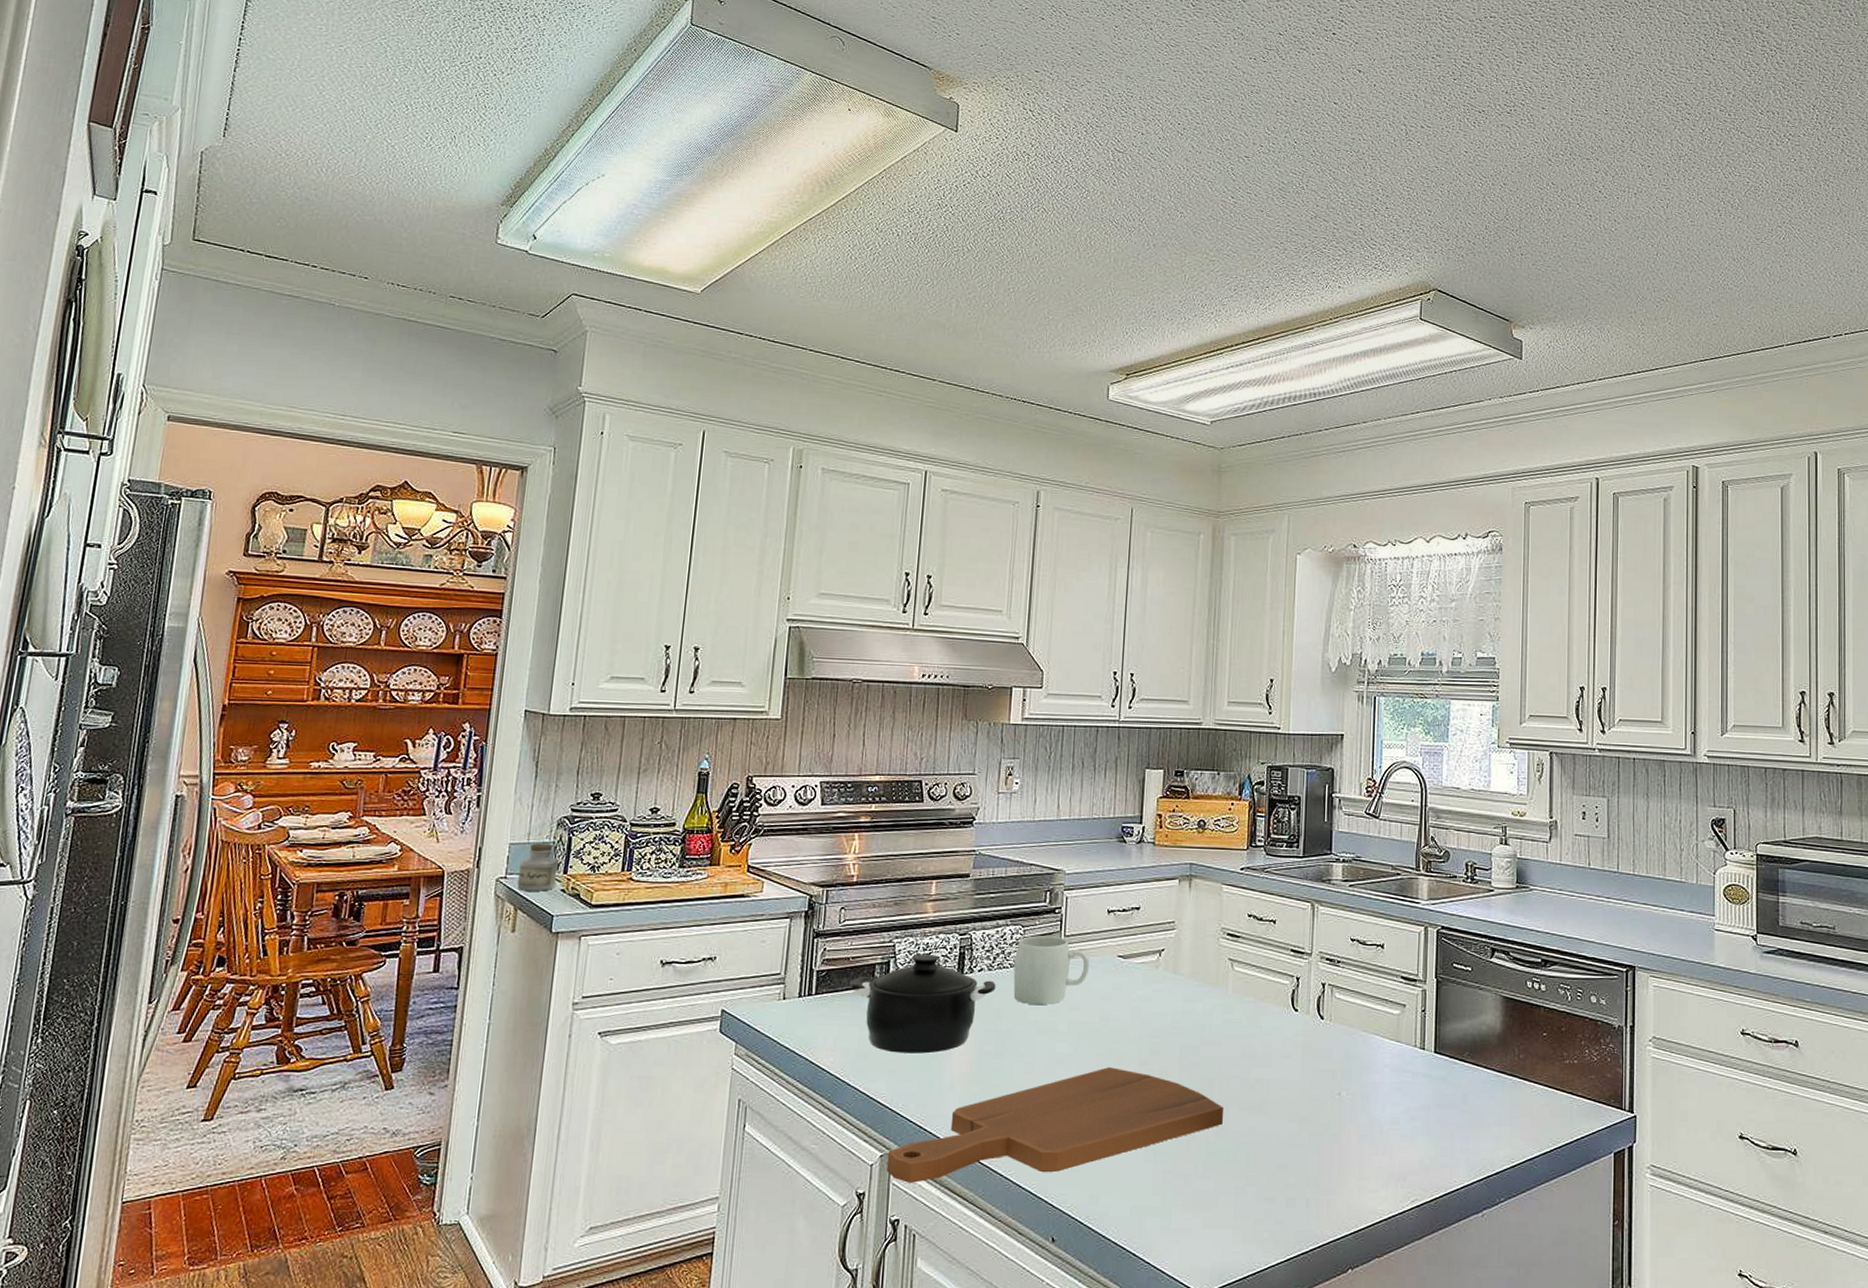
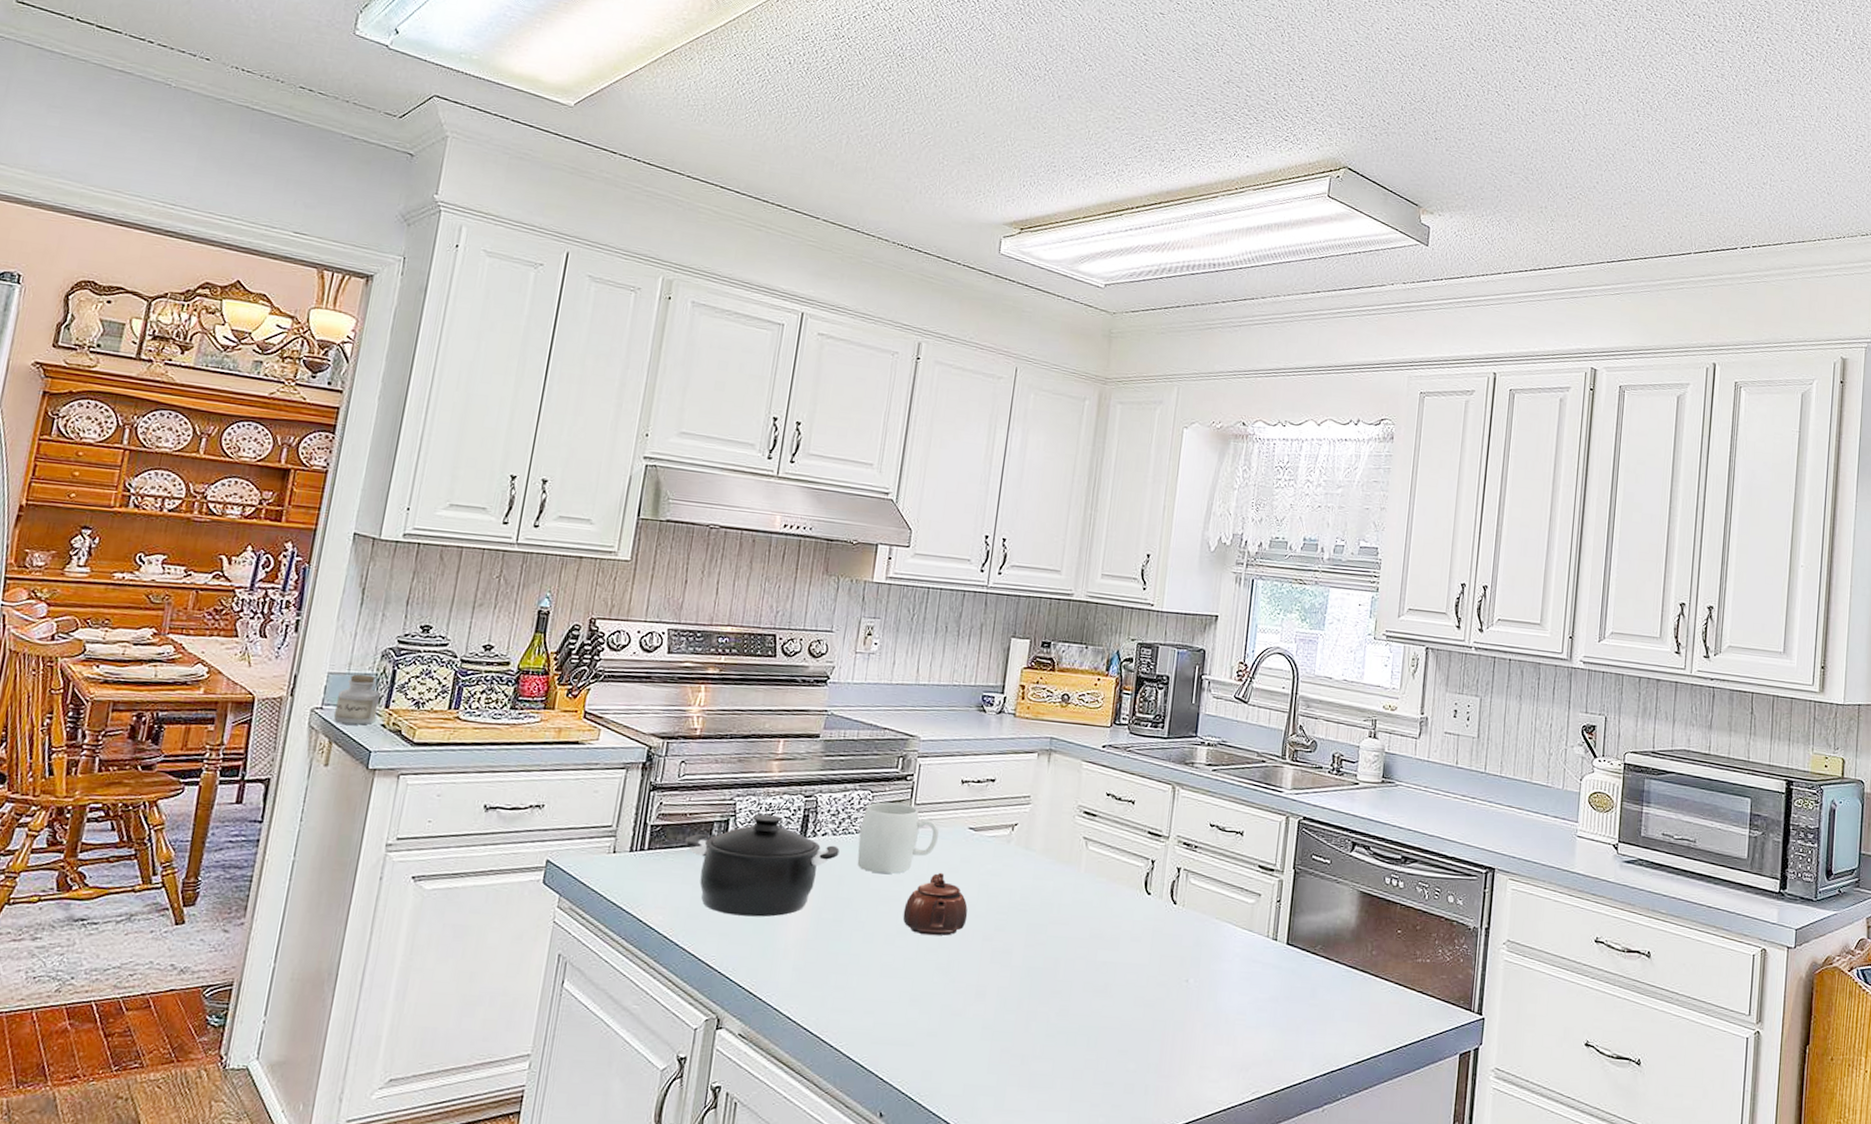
cutting board: present [886,1067,1224,1184] -> none [710,941,1068,1051]
teapot: none [1060,1000,1122,1063] -> present [902,872,968,936]

